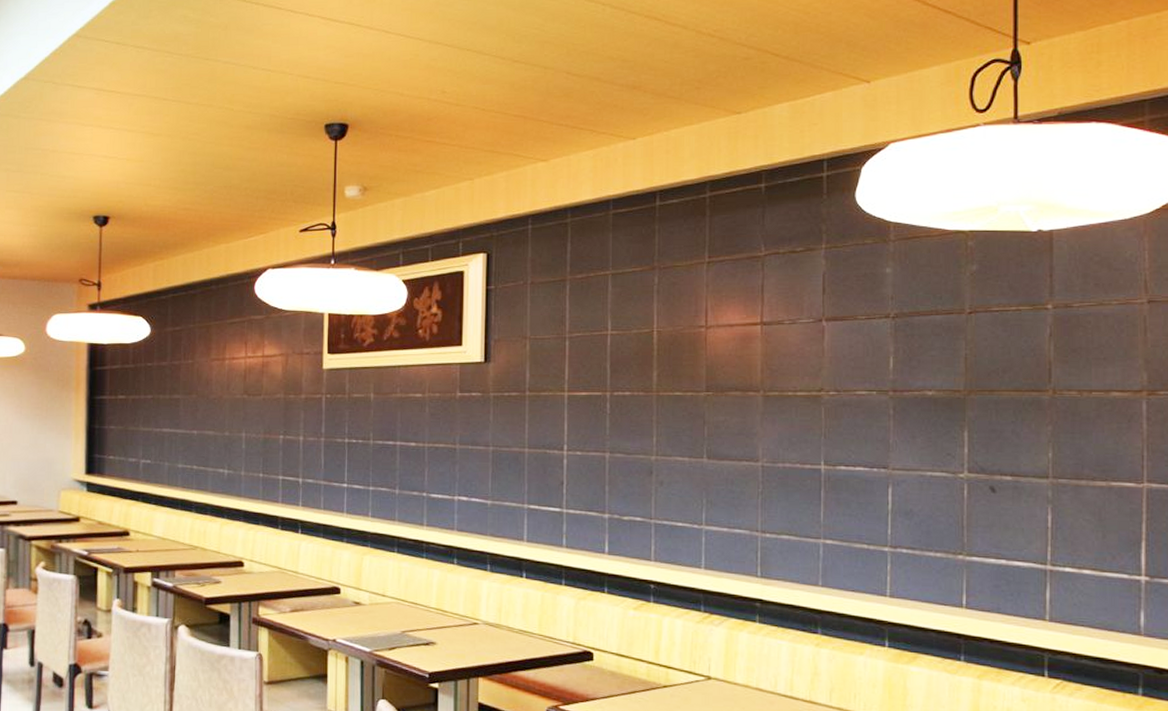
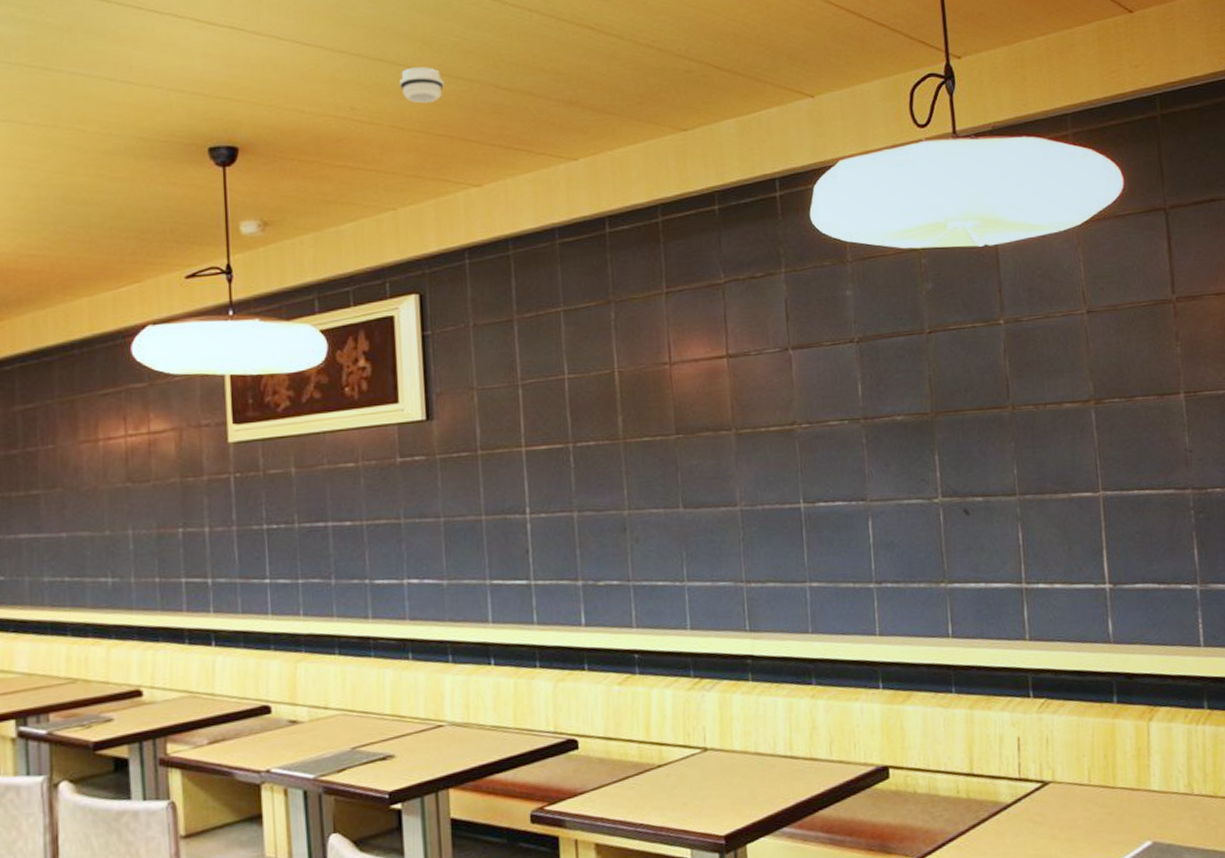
smoke detector: none [484,56,522,88] -> present [400,67,444,104]

